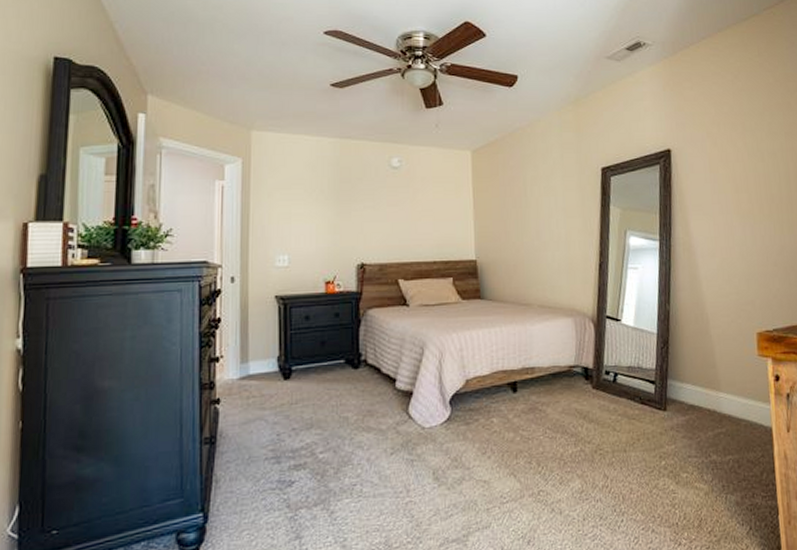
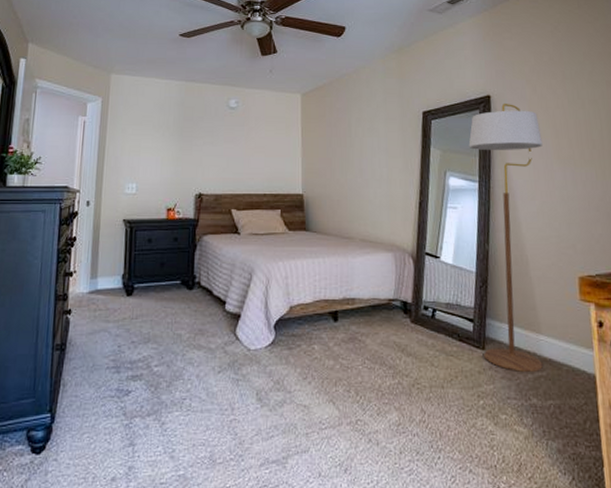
floor lamp: none [649,158,723,430] -> present [468,104,543,372]

